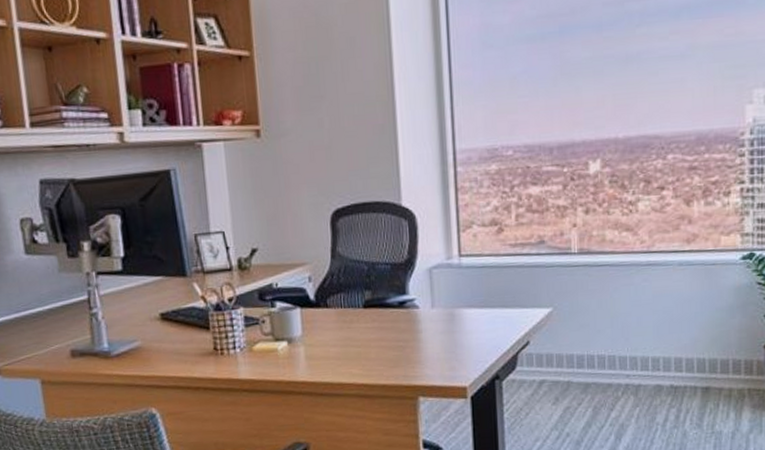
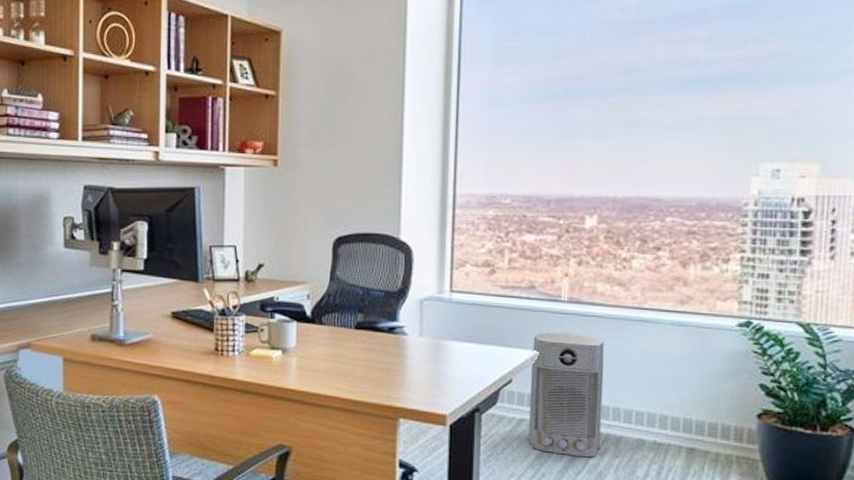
air purifier: none [547,285,620,412] -> present [528,332,605,458]

